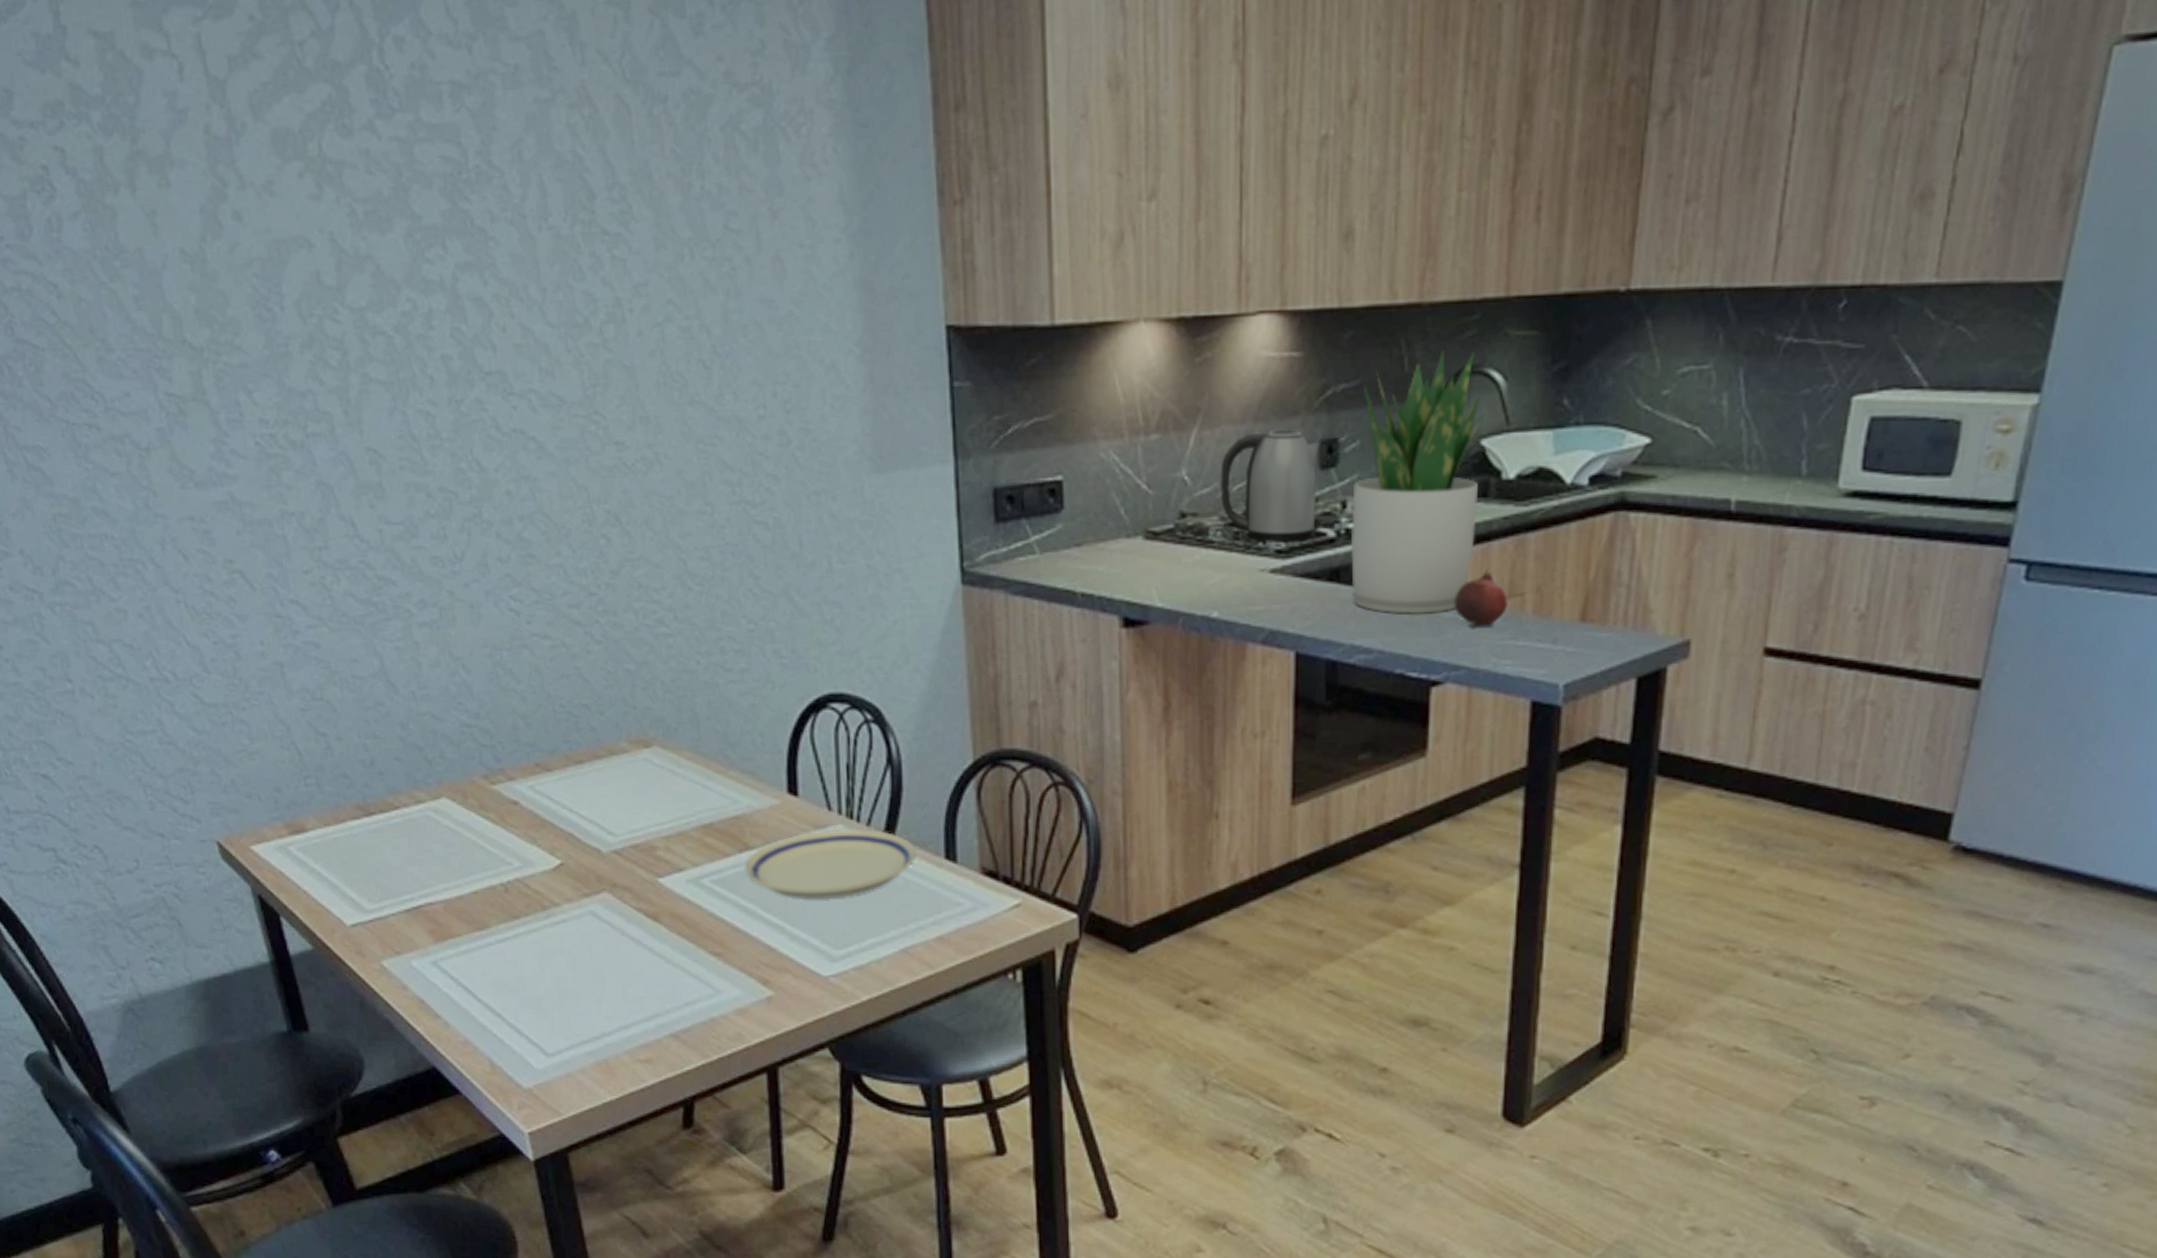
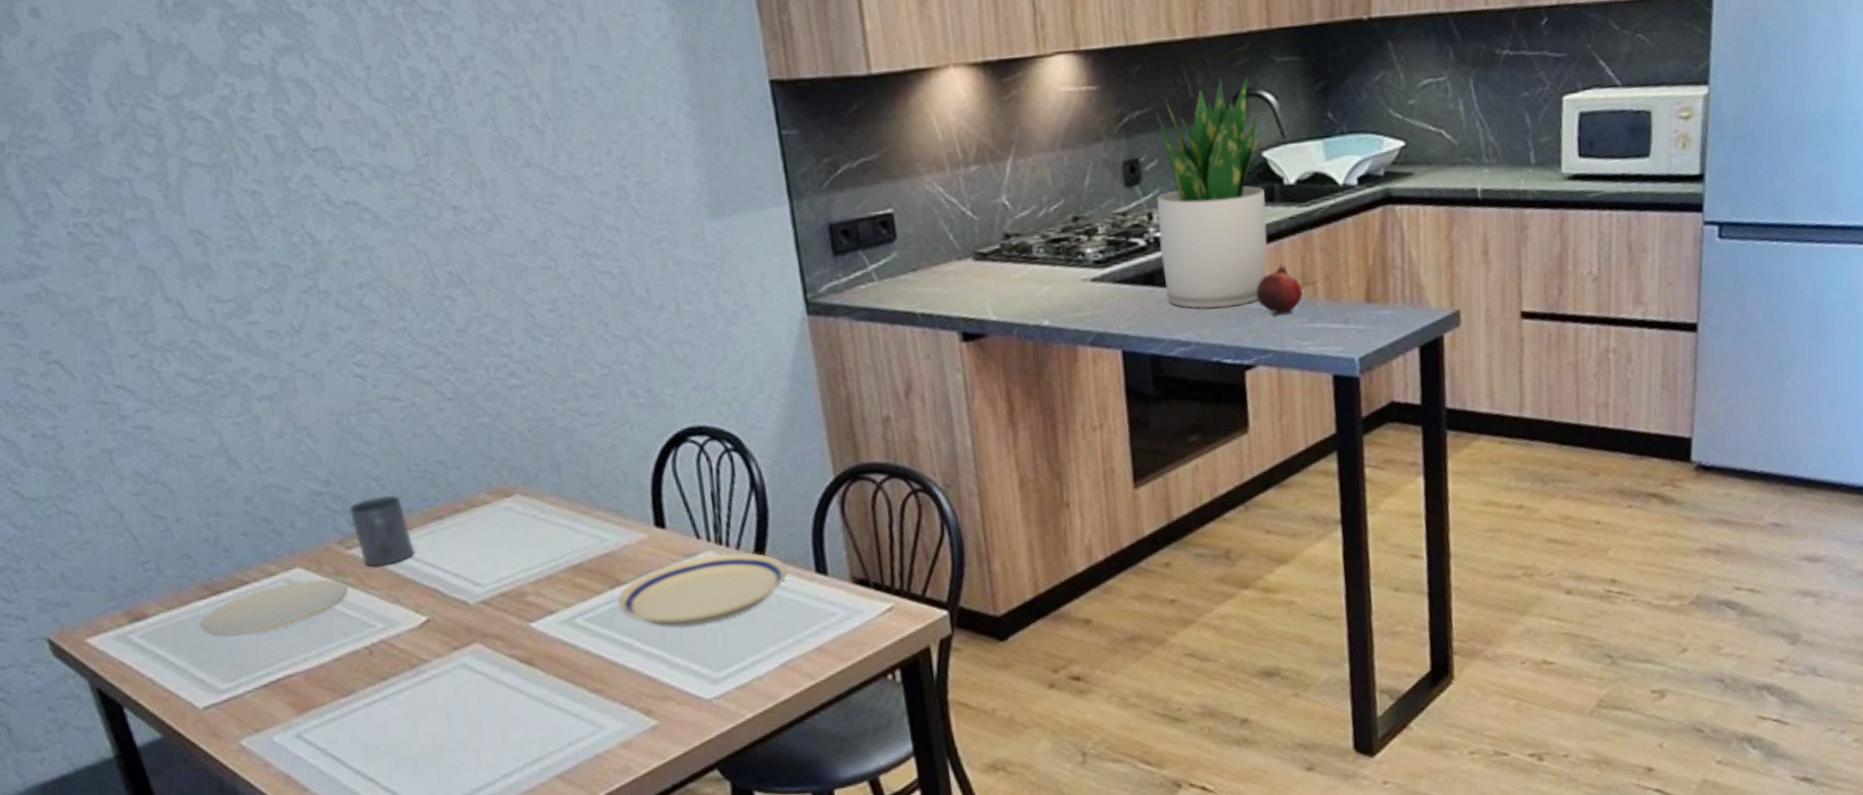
plate: none [352,812,490,858] -> present [199,579,349,637]
cup: none [495,734,554,804] -> present [348,495,415,567]
kettle: present [1220,428,1320,543] -> none [1036,153,1128,255]

